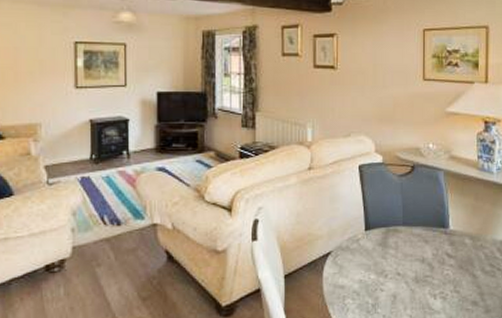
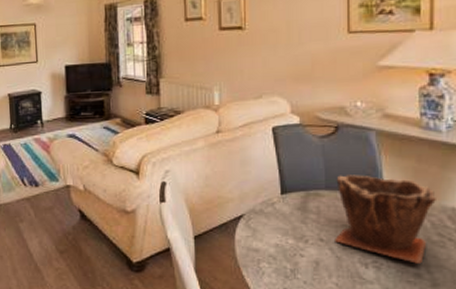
plant pot: none [410,211,489,293] -> present [335,175,436,264]

